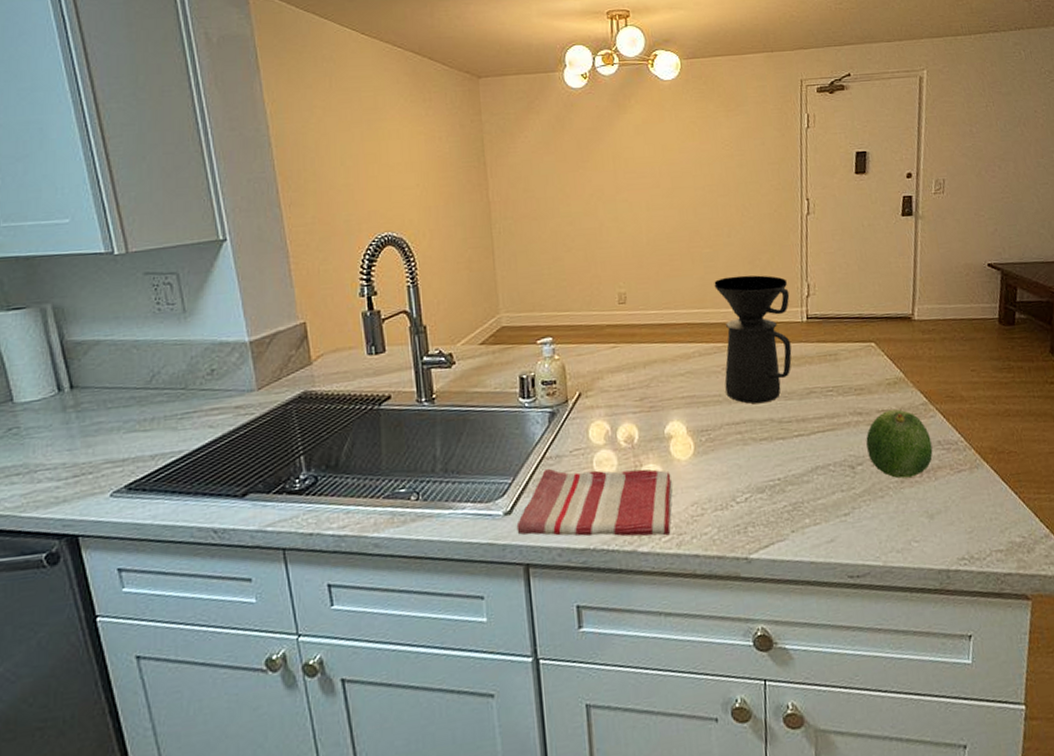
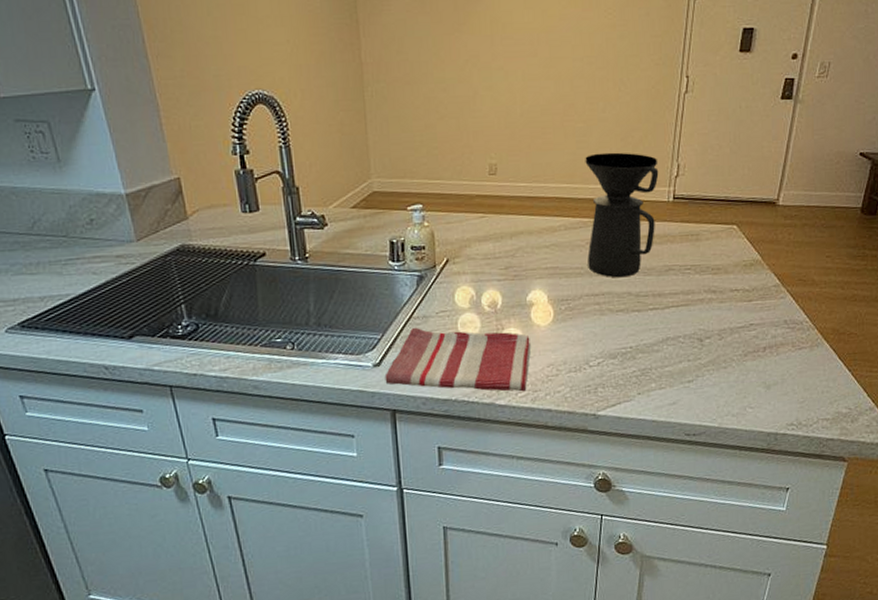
fruit: present [866,409,933,479] -> none [717,290,778,352]

